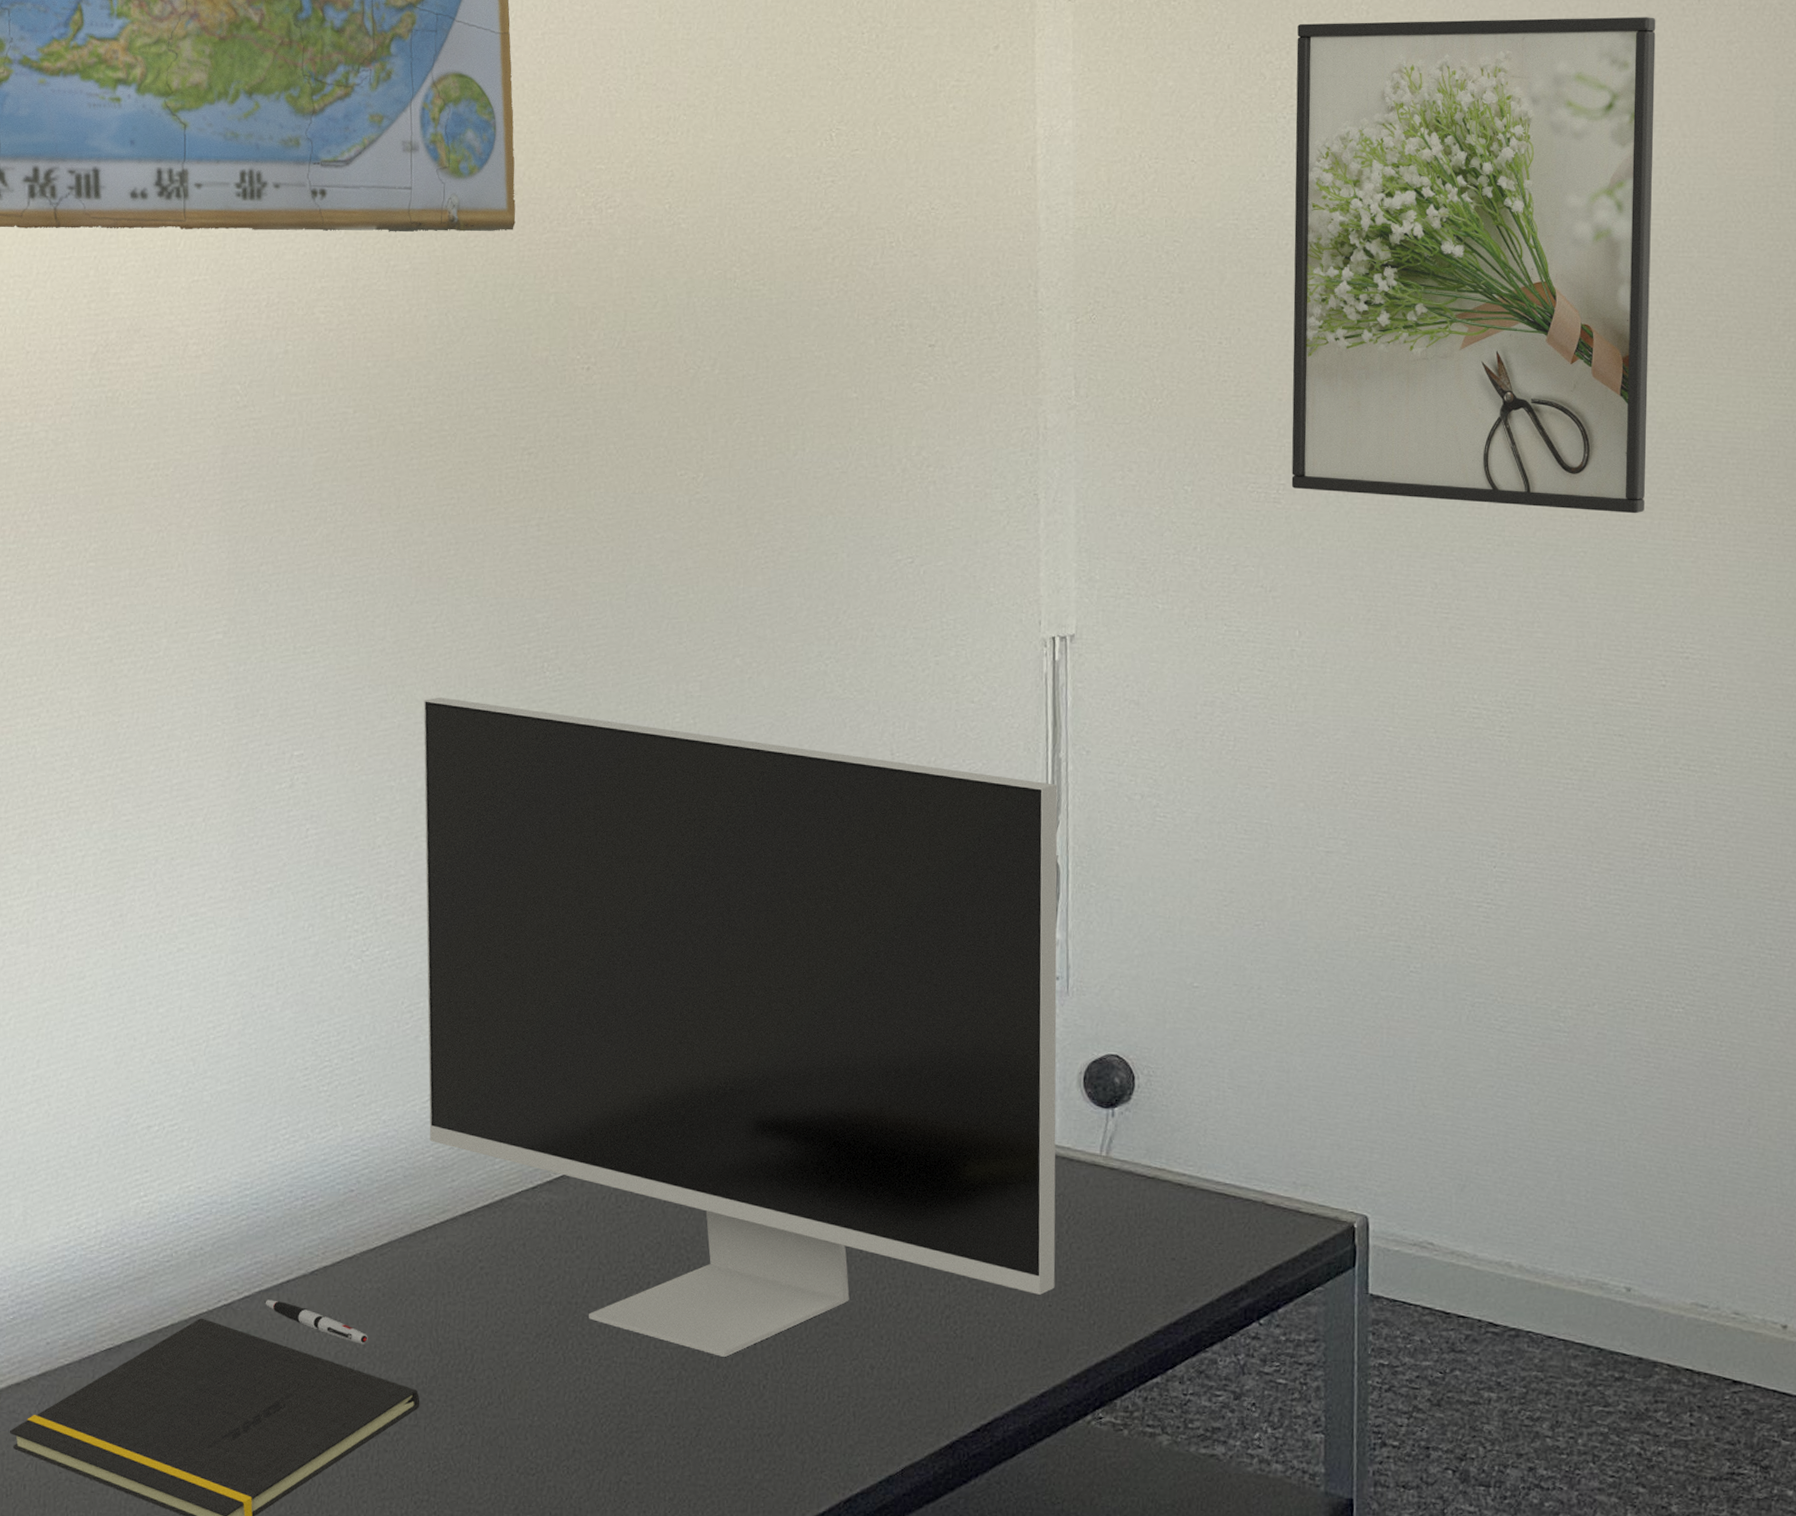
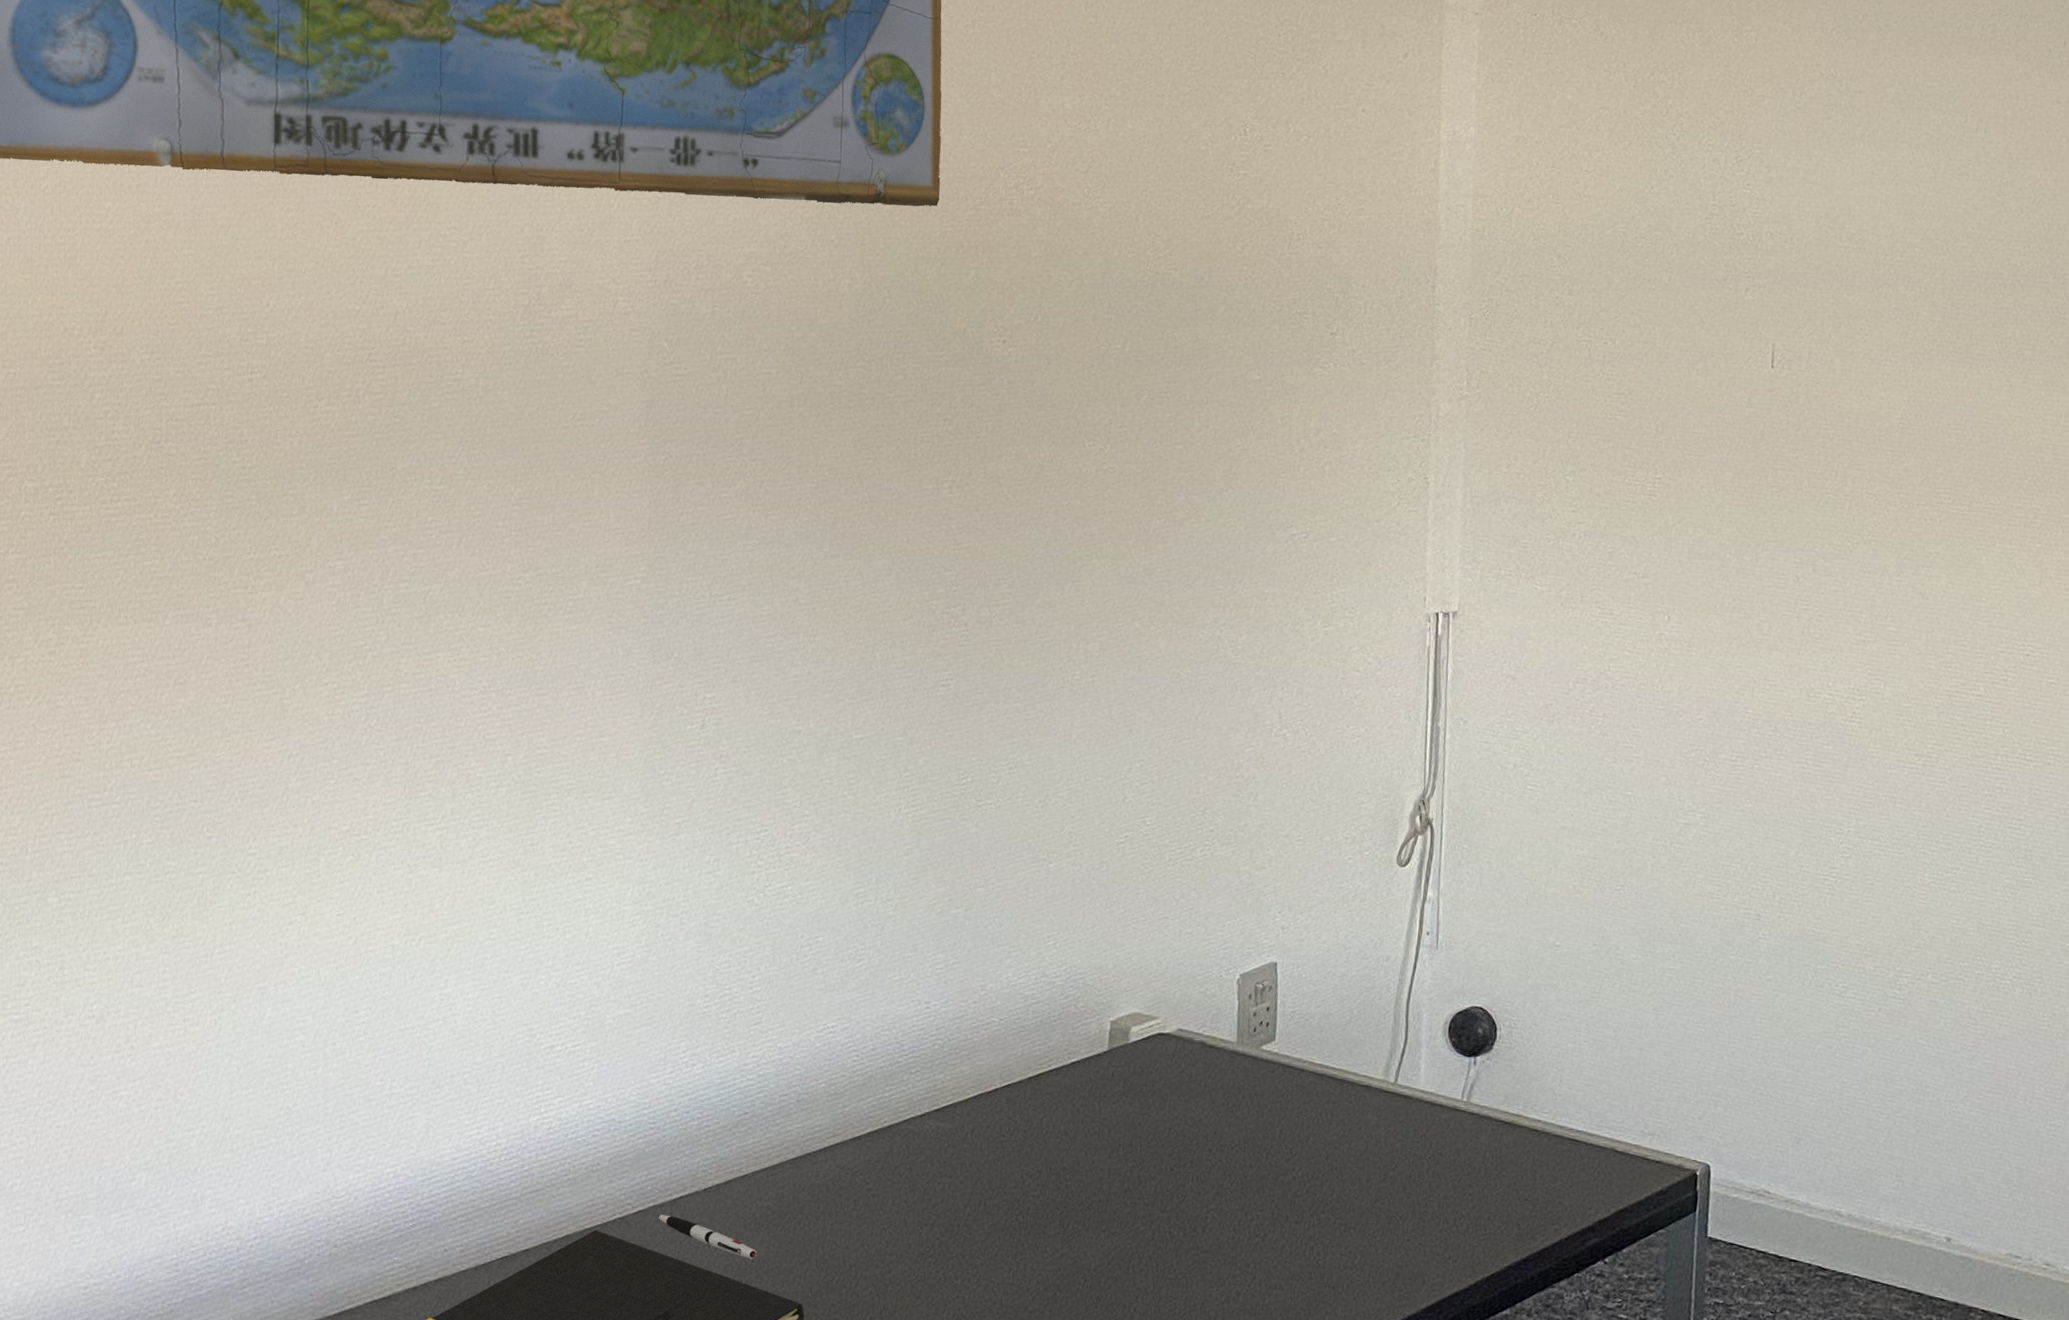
monitor: present [423,697,1058,1357] -> none [823,647,1435,1280]
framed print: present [1291,16,1656,514] -> none [1666,46,2024,519]

